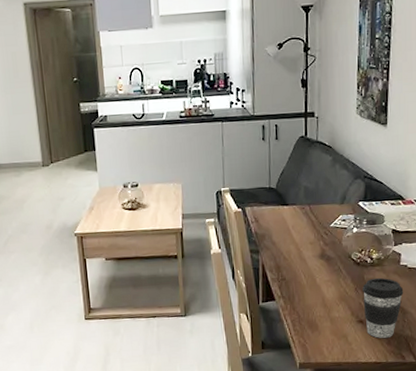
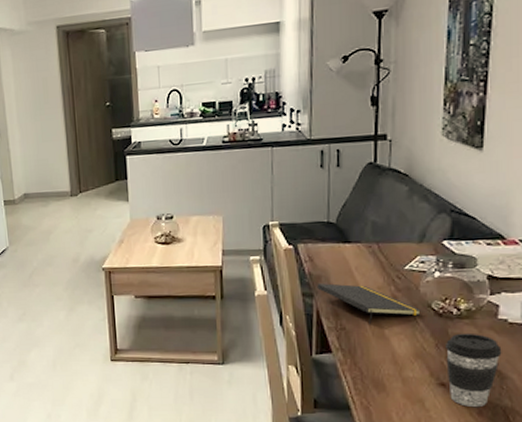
notepad: none [262,241,343,275] -> present [317,283,421,325]

